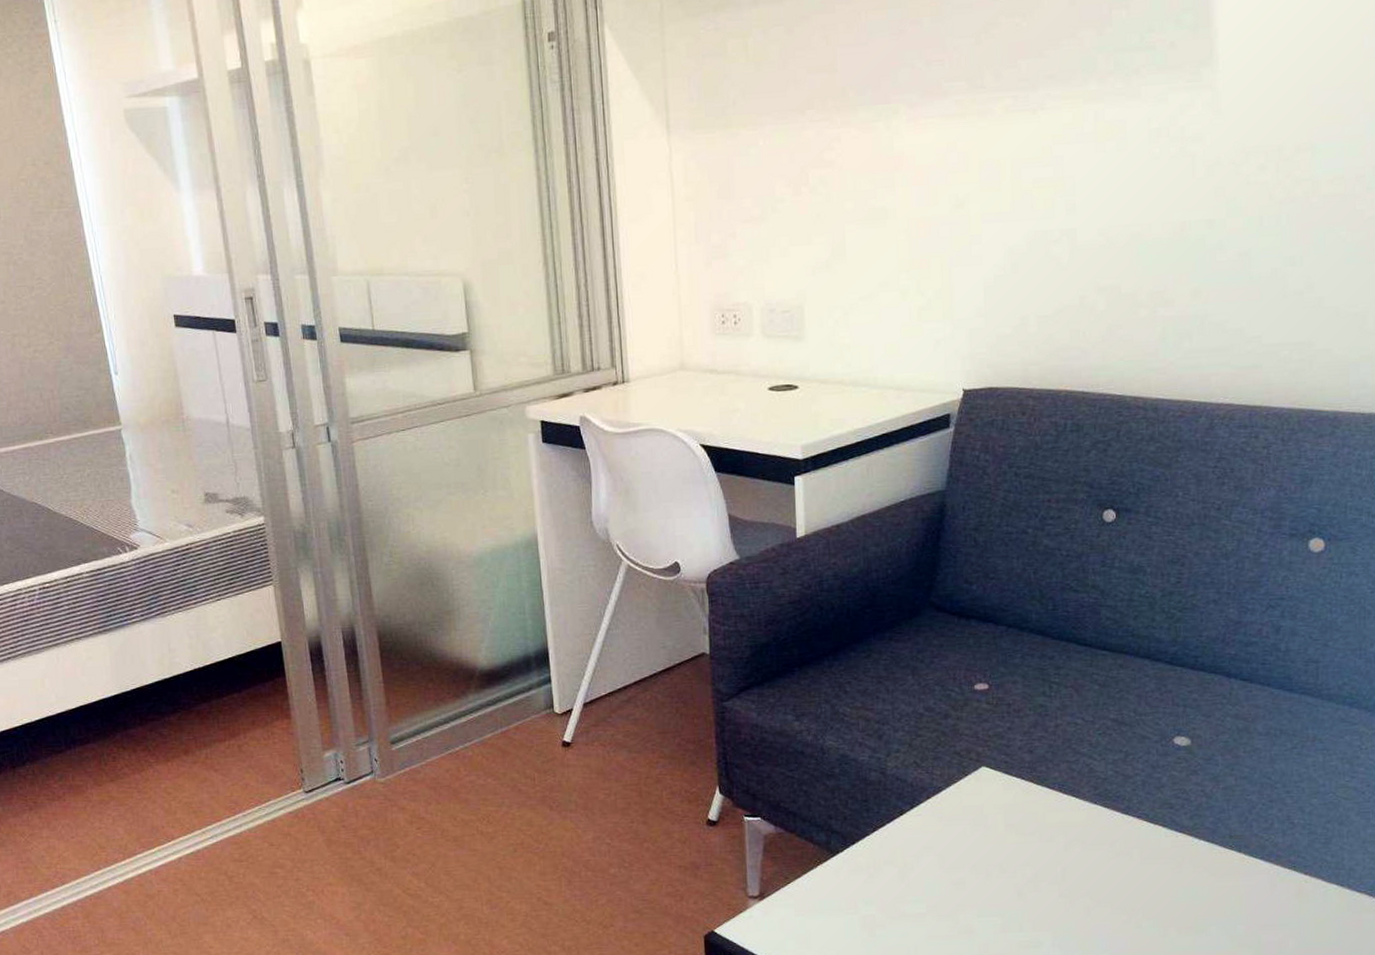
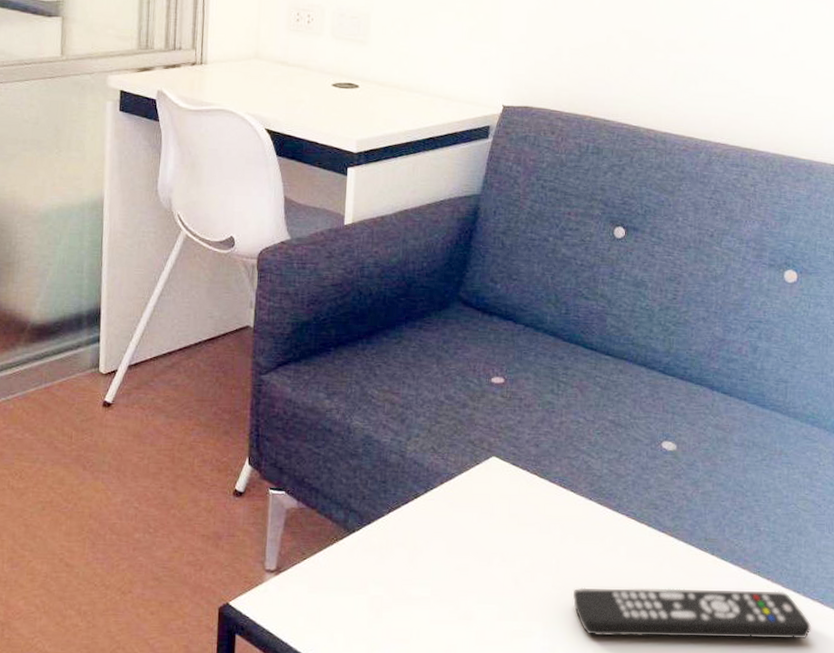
remote control: none [1082,885,1360,943] -> present [572,587,812,640]

